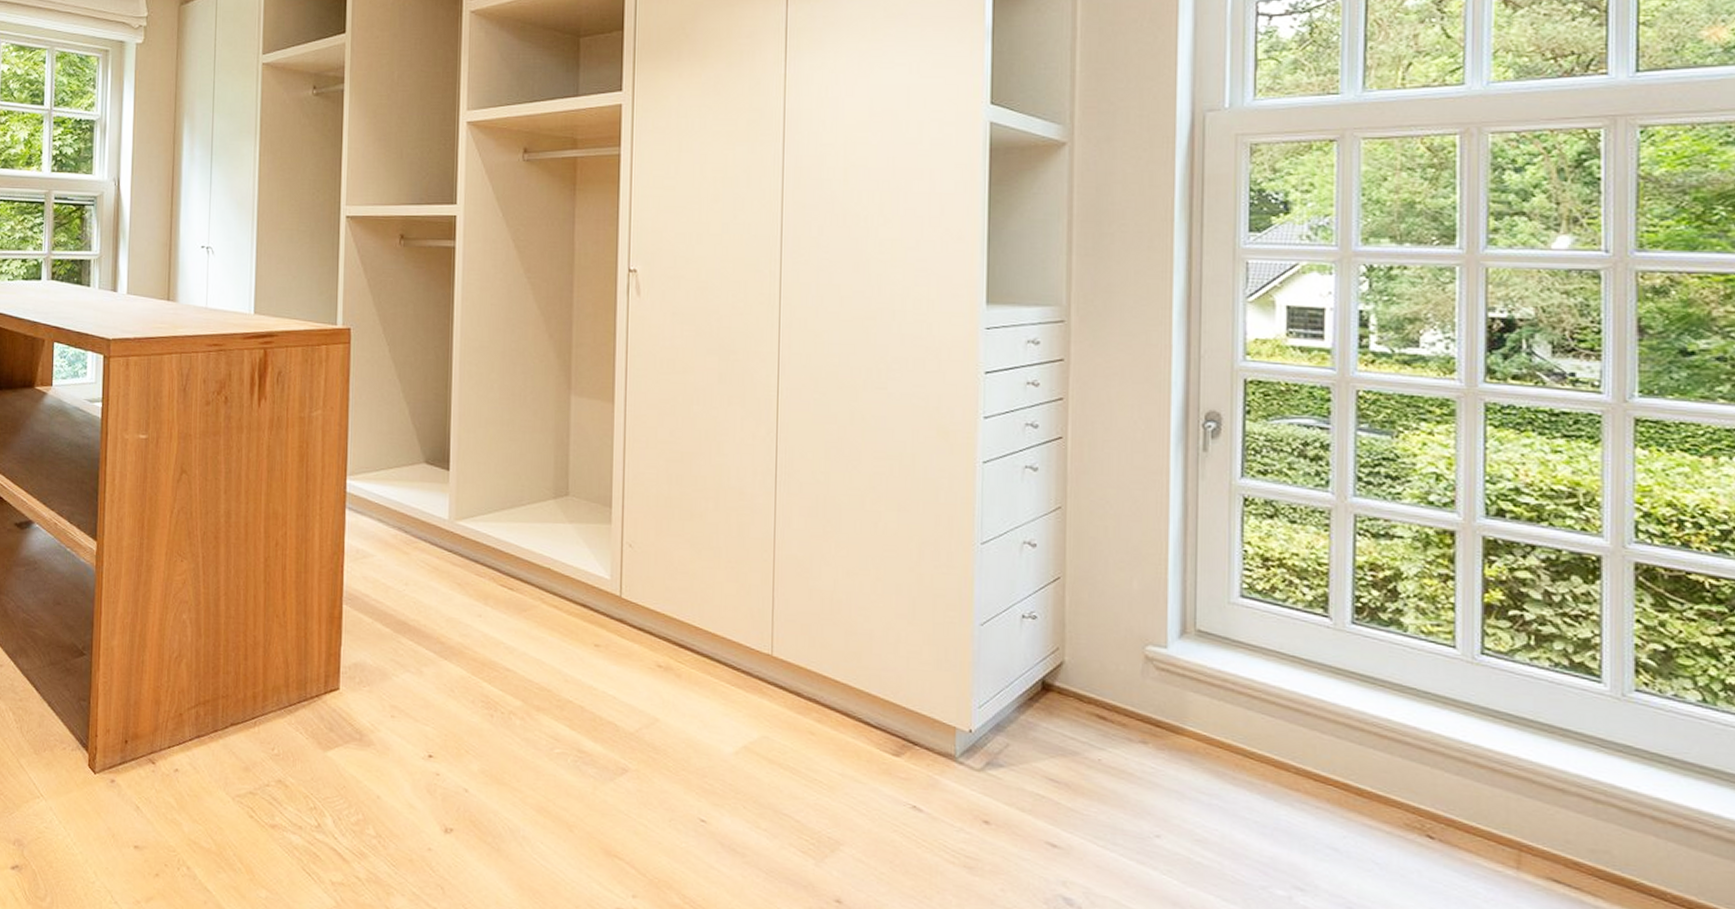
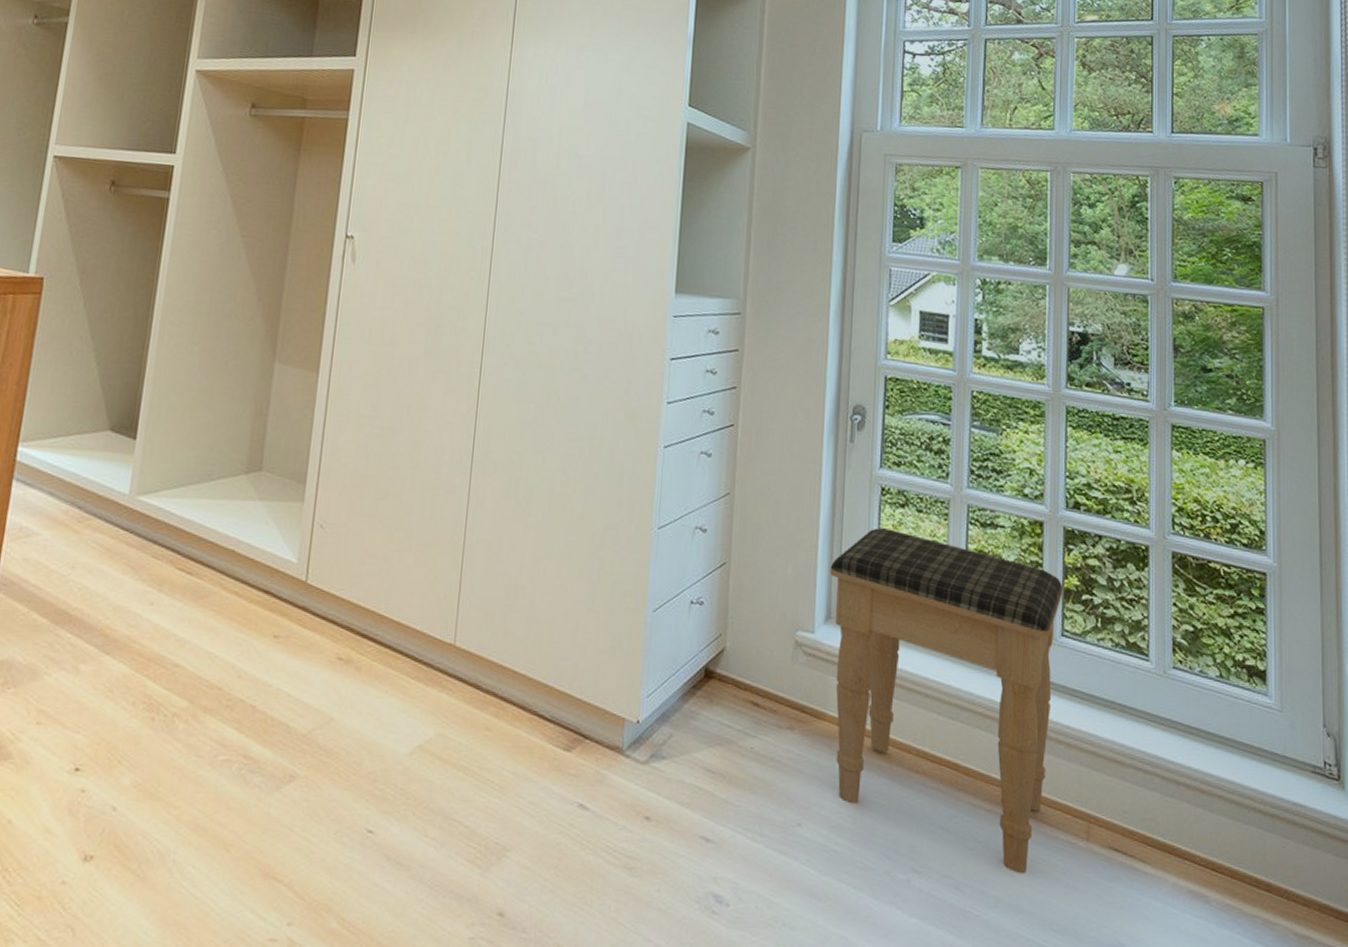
footstool: none [1183,540,1483,899] -> present [830,528,1063,875]

